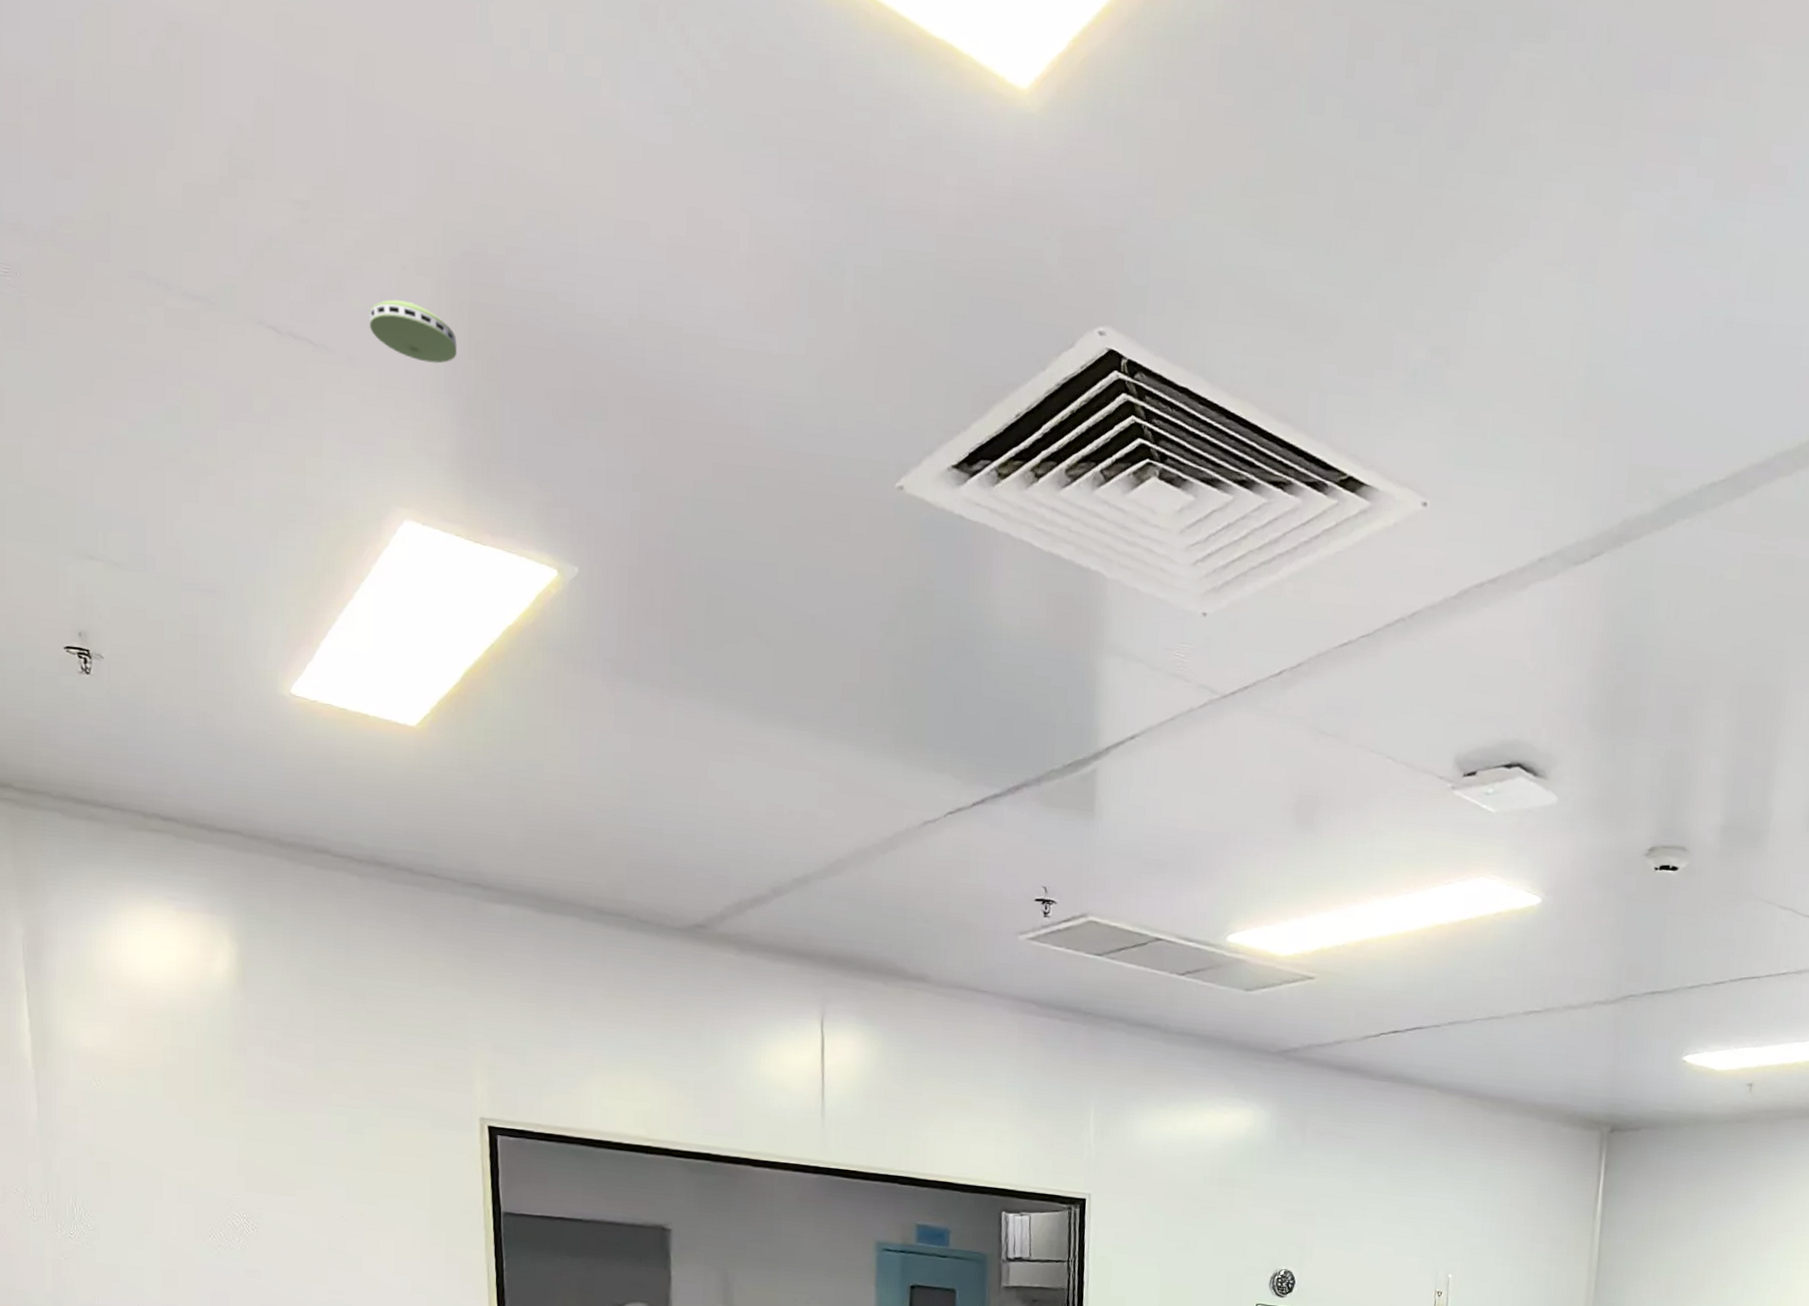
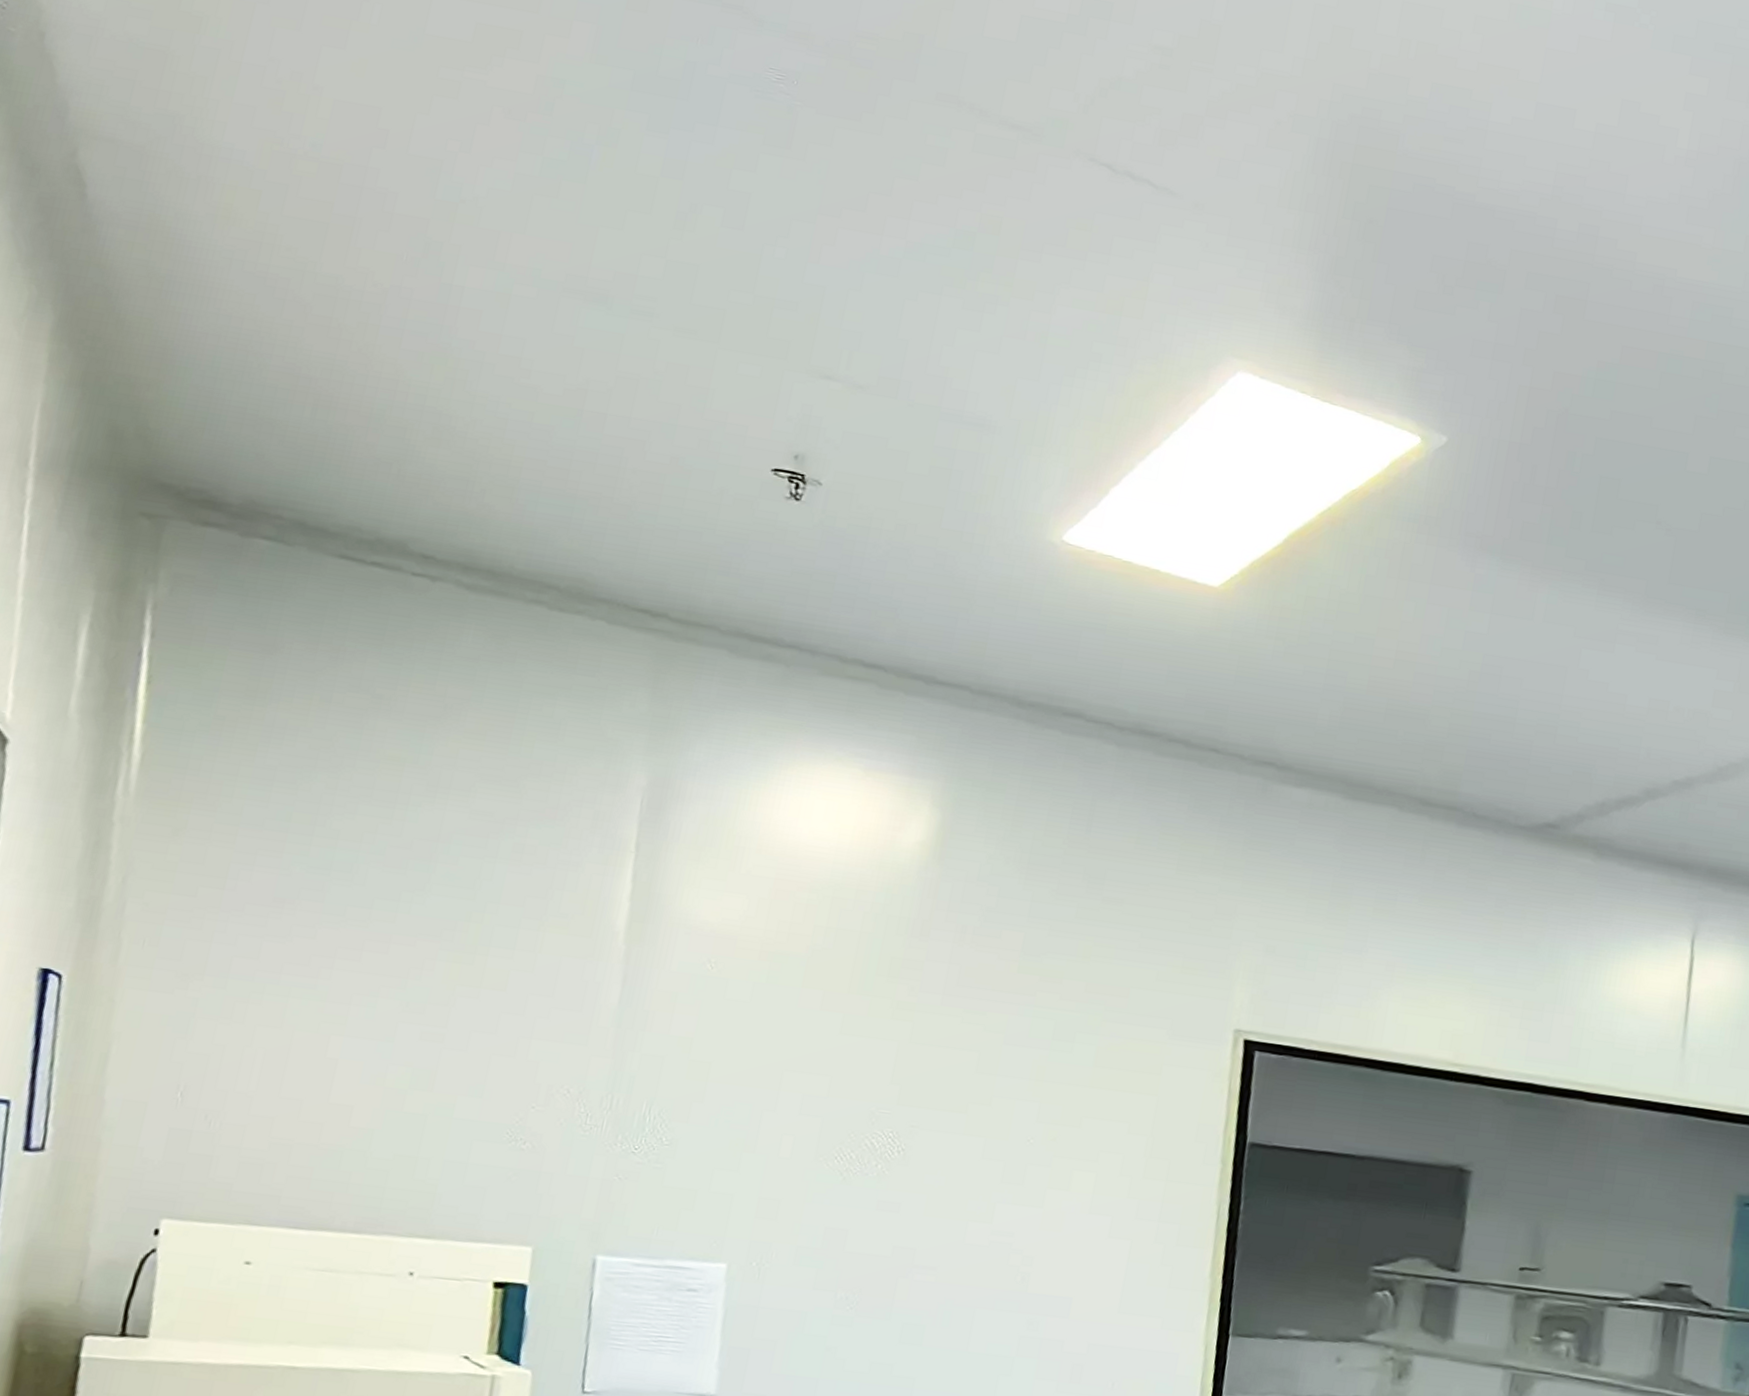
smoke detector: present [369,299,457,364] -> none [1227,152,1332,220]

